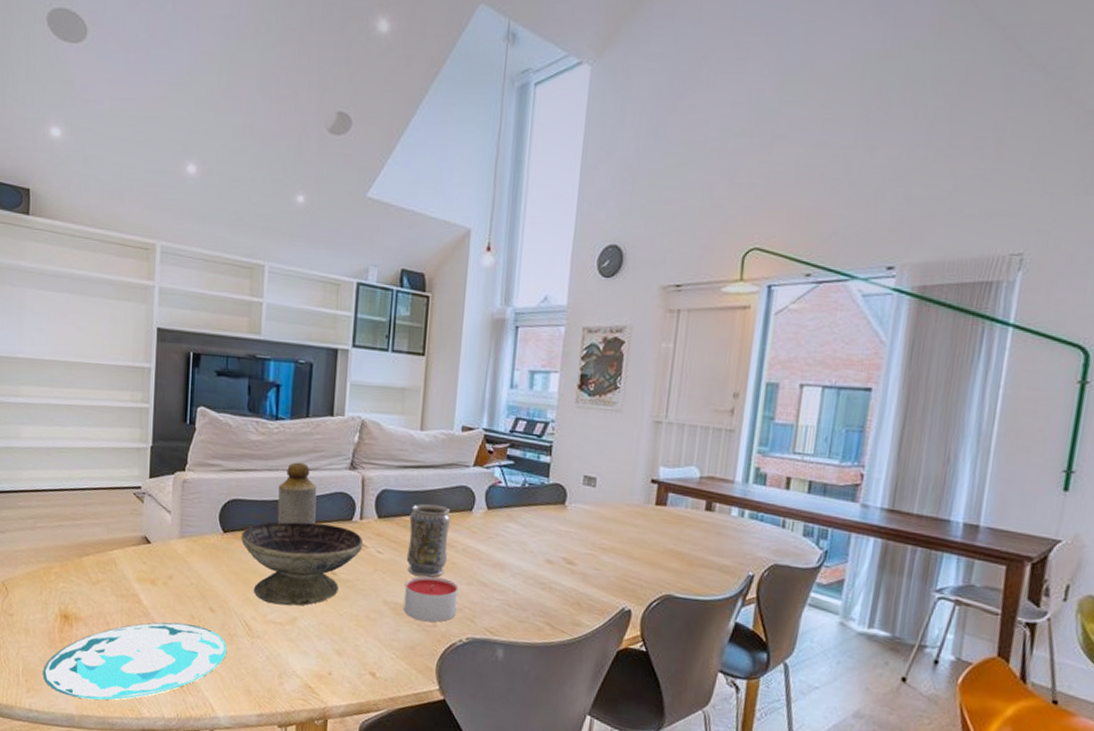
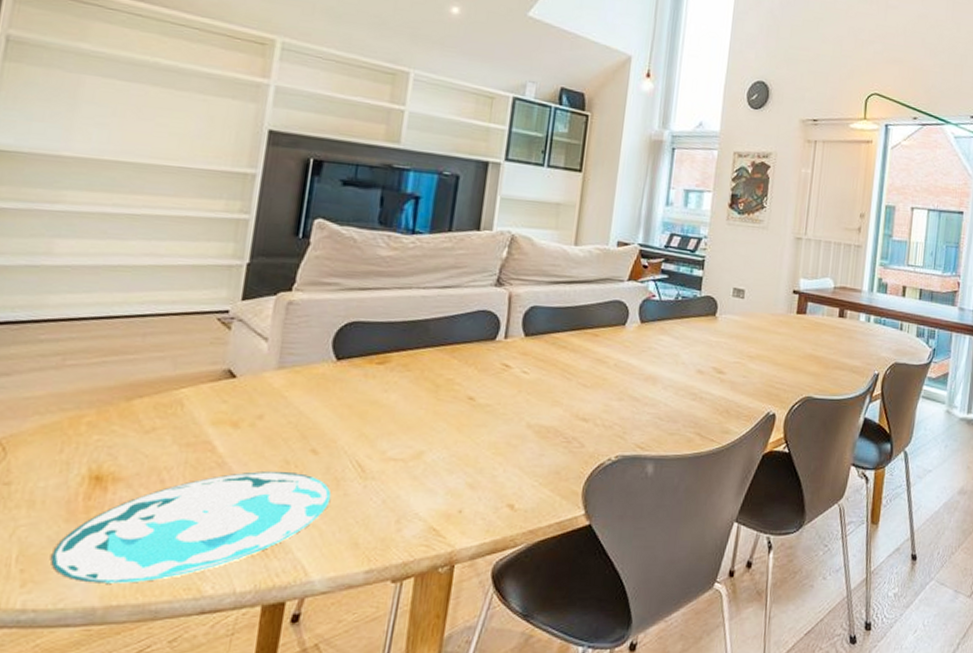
decorative bowl: present [241,522,364,606] -> none [359,344,508,439]
bottle: present [277,462,317,525] -> none [406,279,457,347]
candle: present [404,576,459,622] -> none [549,394,609,443]
vase: present [406,504,451,577] -> none [554,319,604,395]

